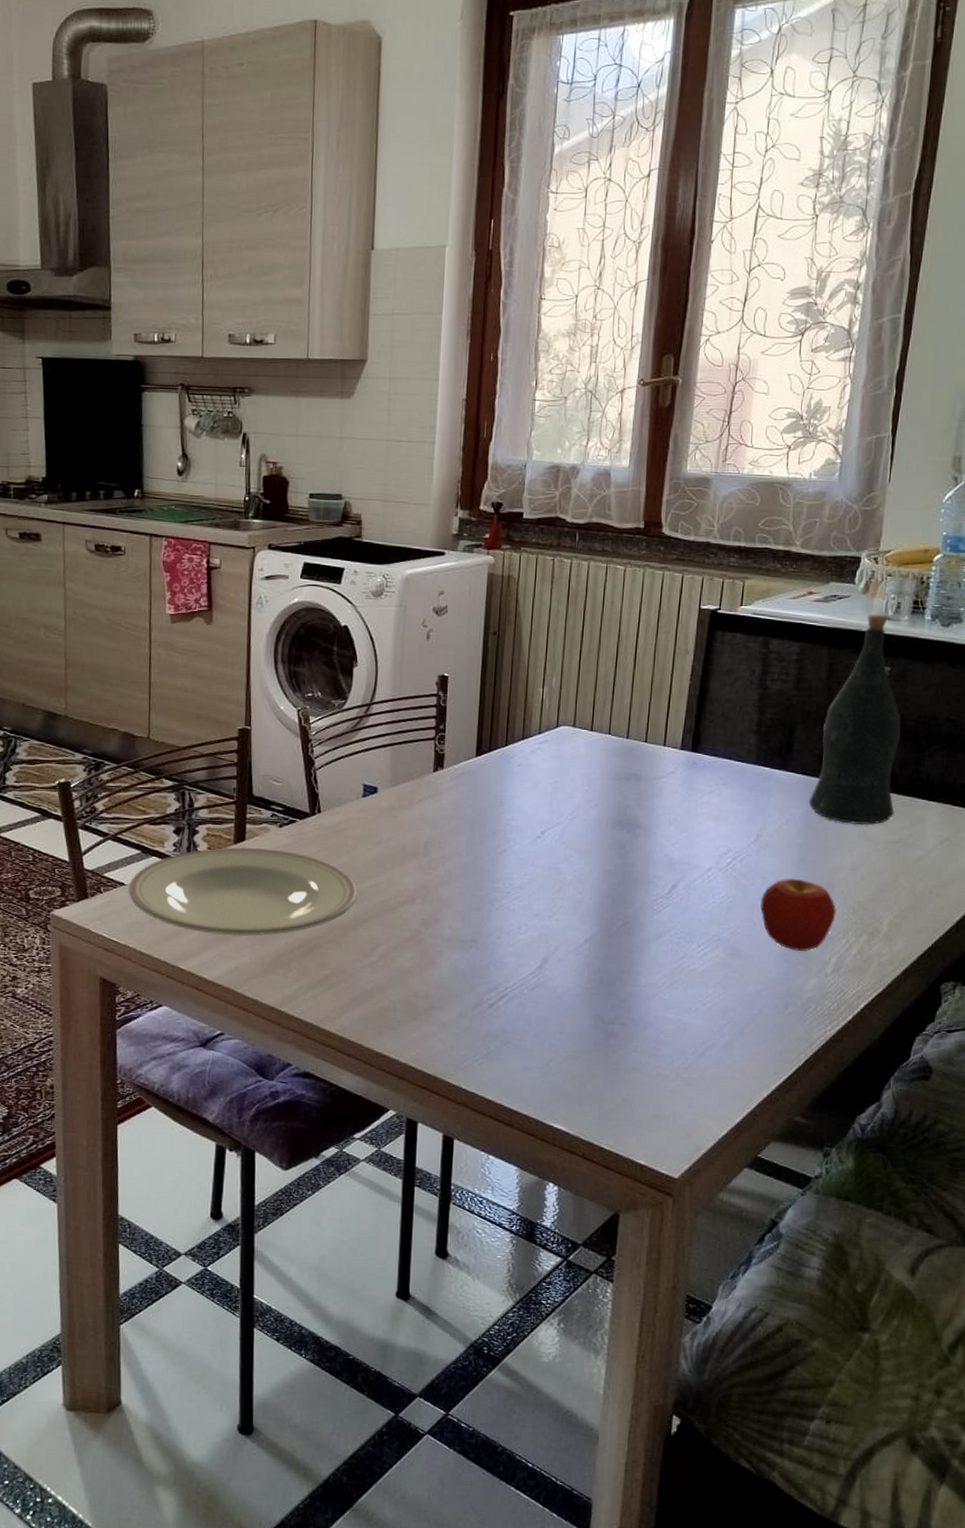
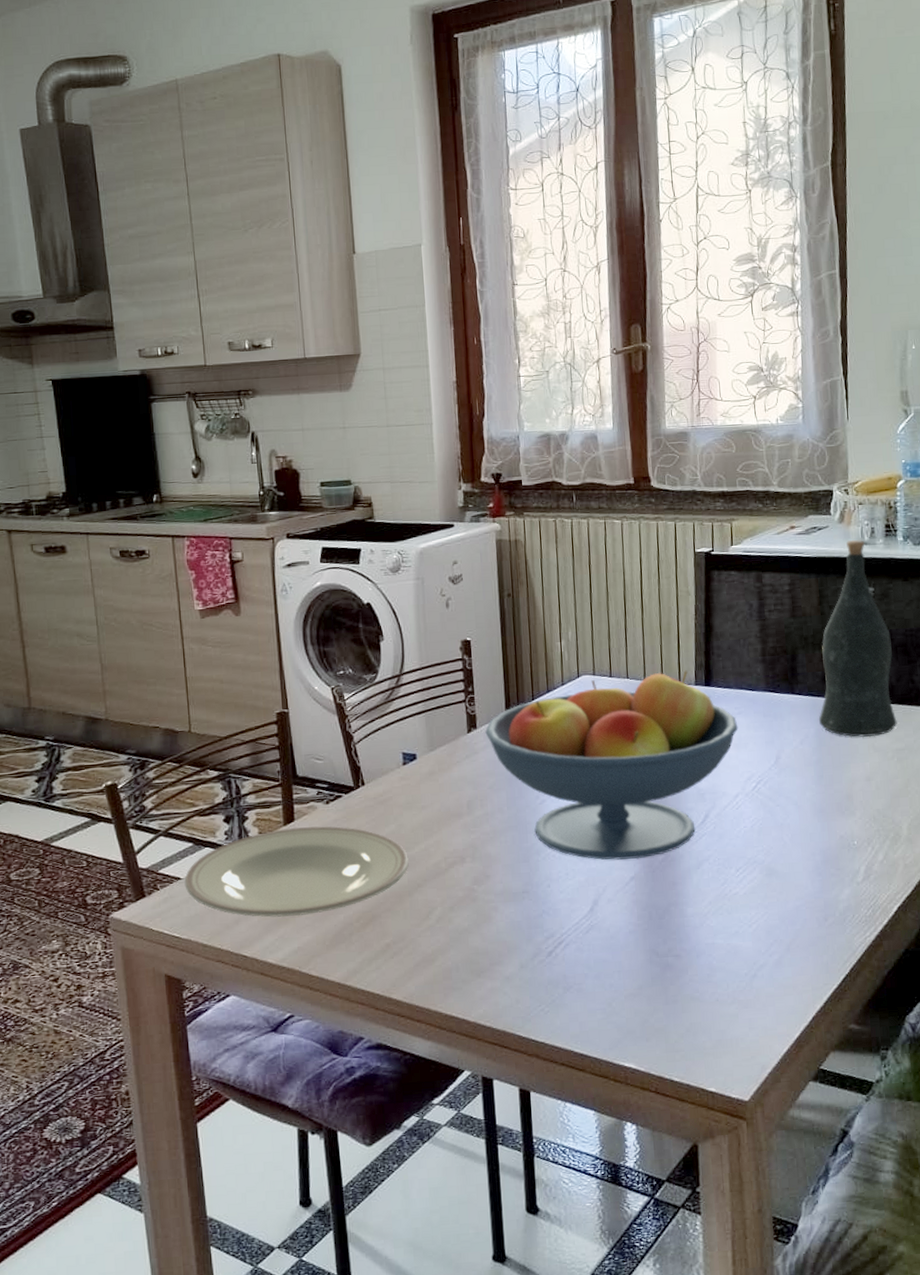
fruit bowl: none [452,731,721,922] -> present [485,670,738,860]
apple: present [760,878,836,952] -> none [788,794,859,865]

